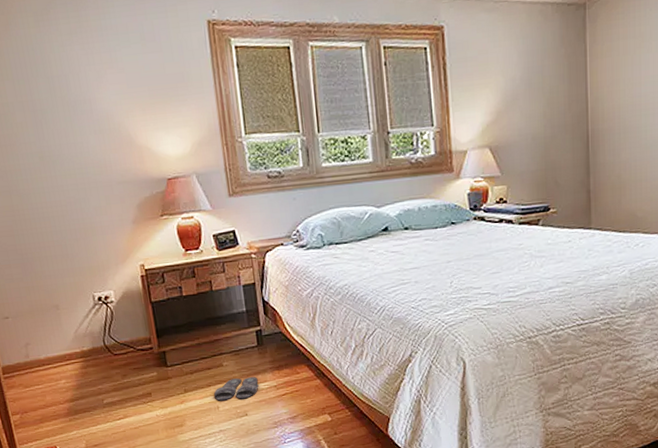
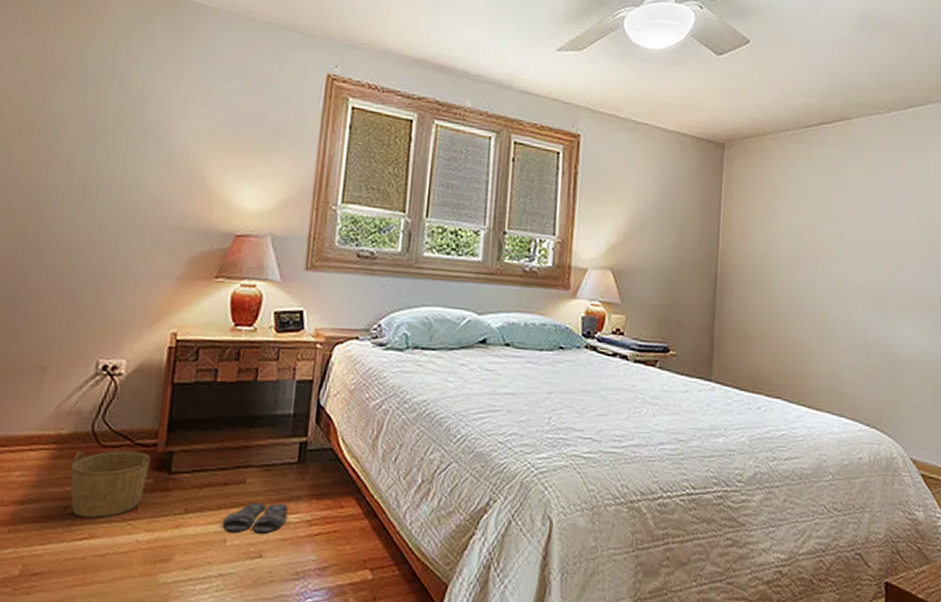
basket: none [97,355,153,405] -> present [70,450,151,518]

